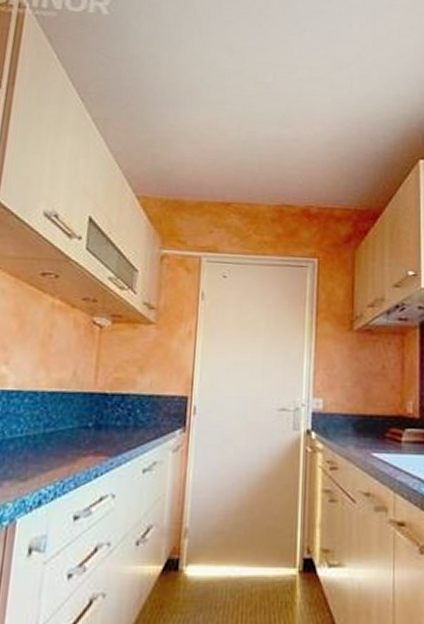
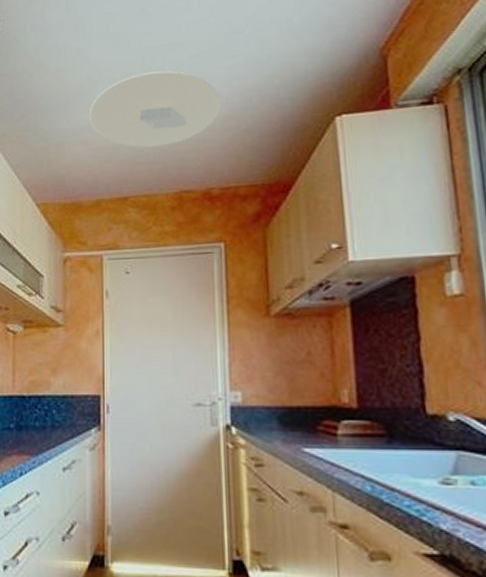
ceiling light: none [199,86,324,160] -> present [90,71,221,148]

